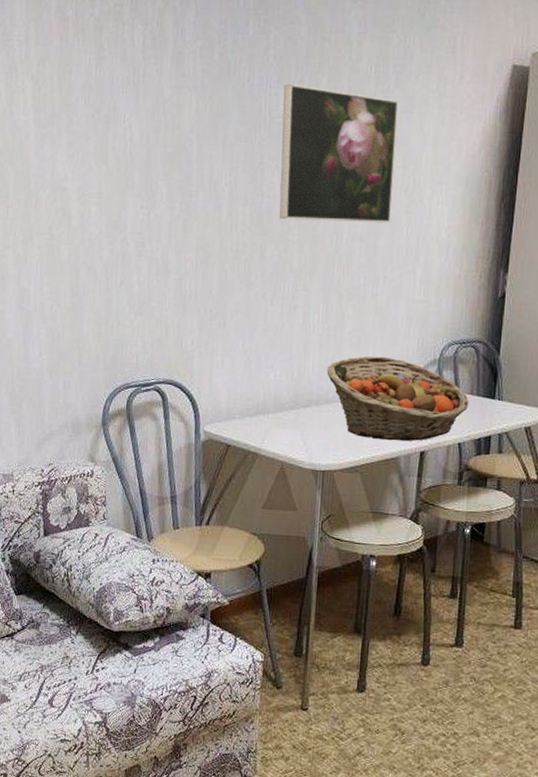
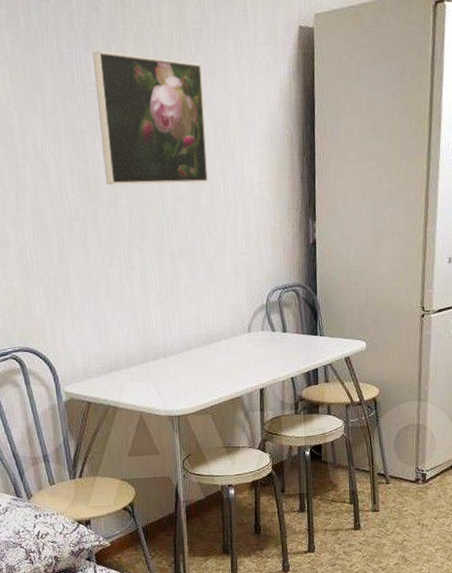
fruit basket: present [326,356,469,441] -> none [169,306,296,382]

